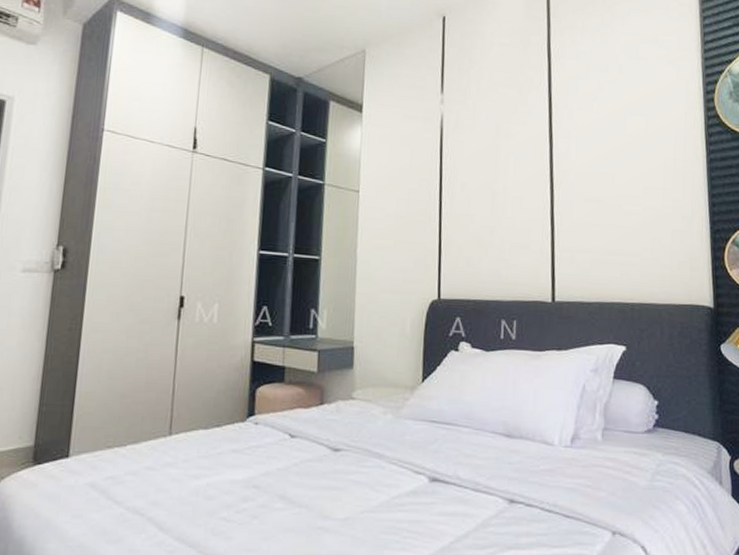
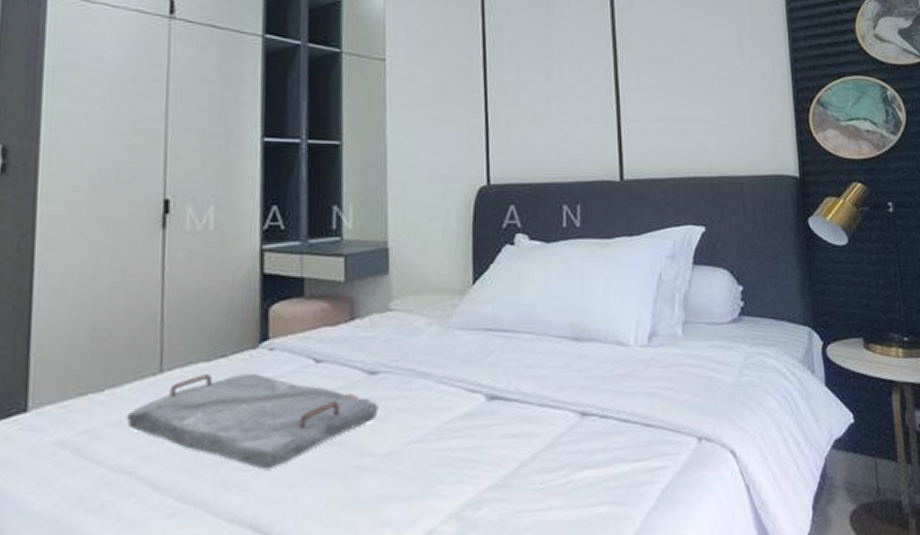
serving tray: none [142,439,340,522] -> present [127,373,379,470]

